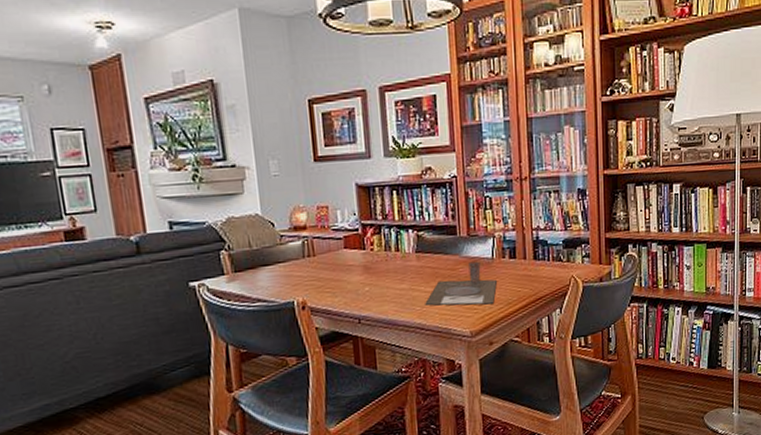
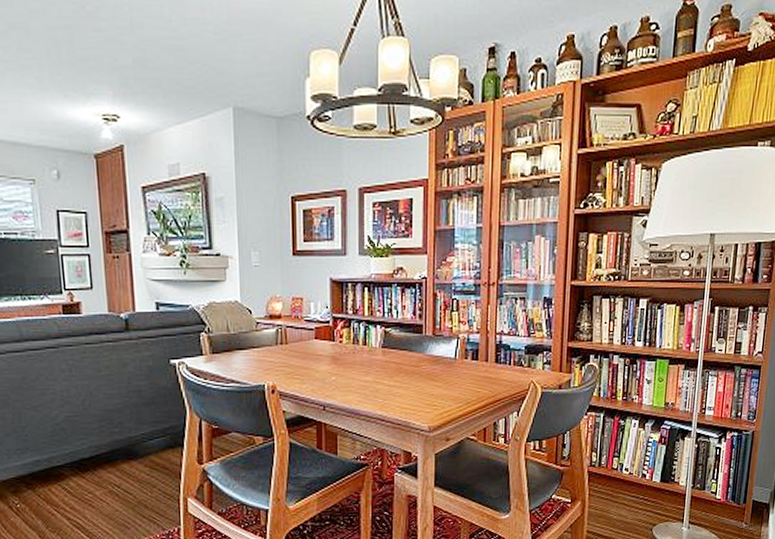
place setting: present [425,261,497,306] -> none [387,360,458,402]

